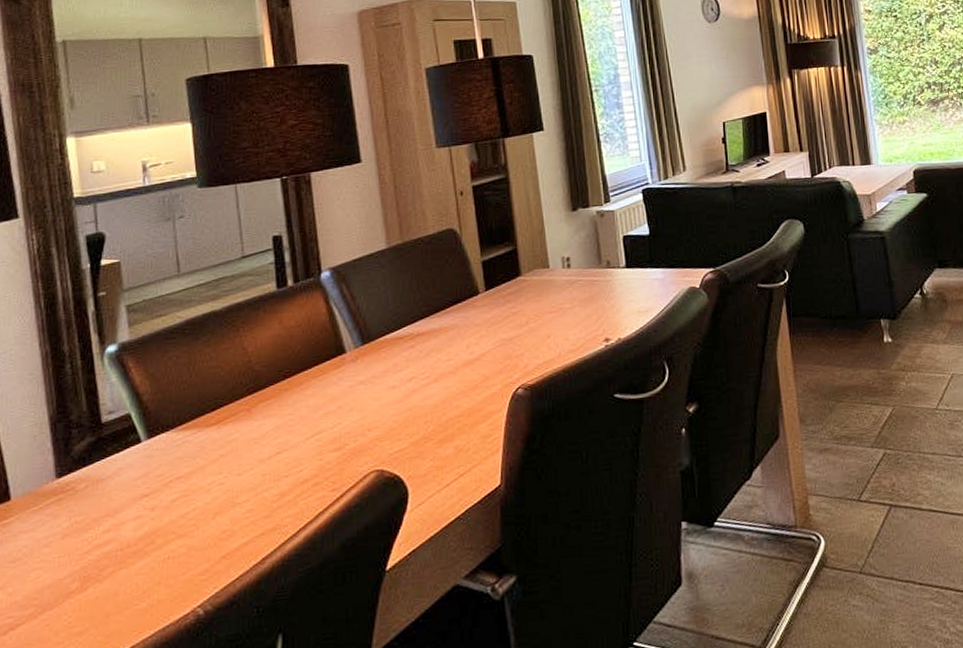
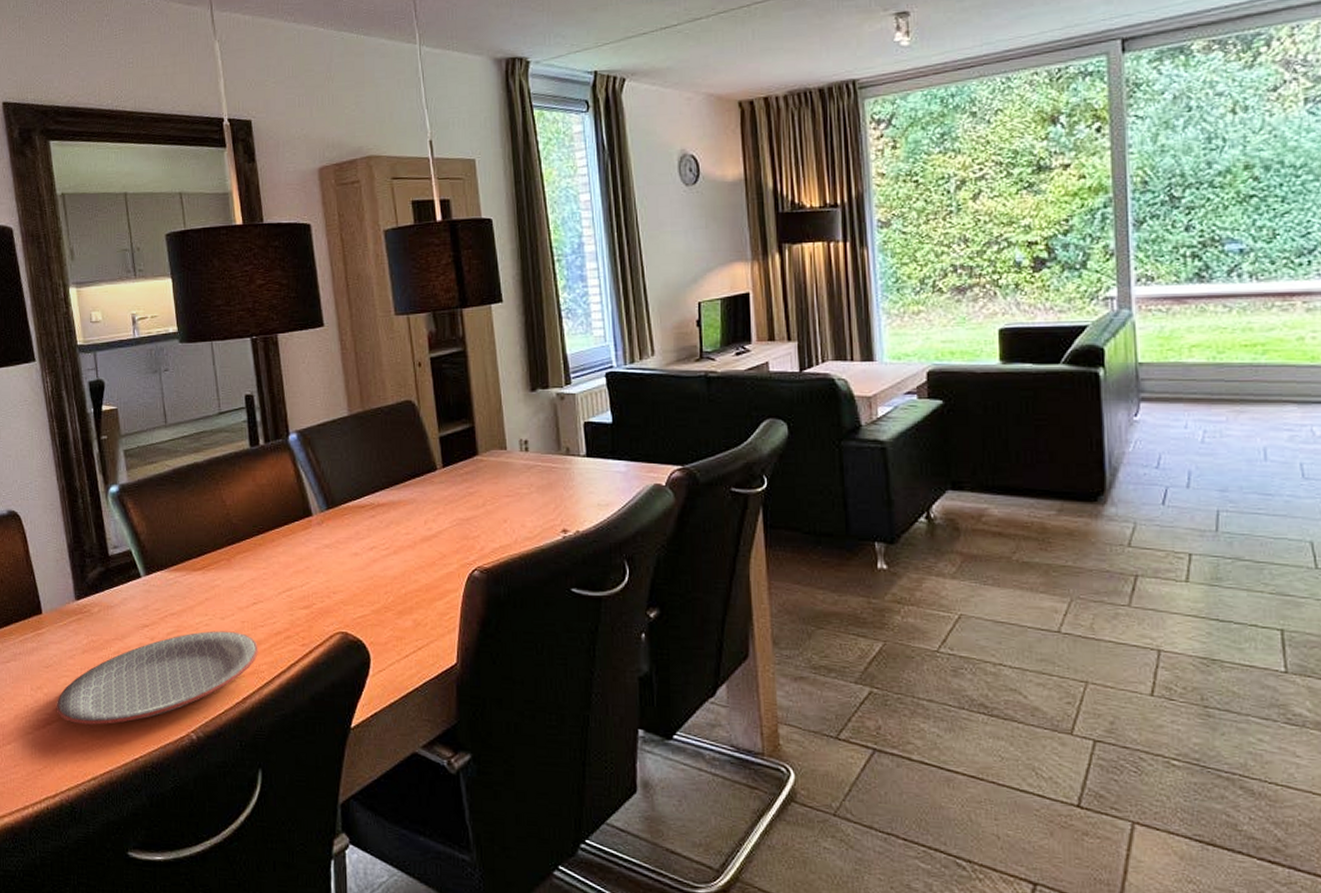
plate: none [23,486,281,623] -> present [56,630,258,725]

